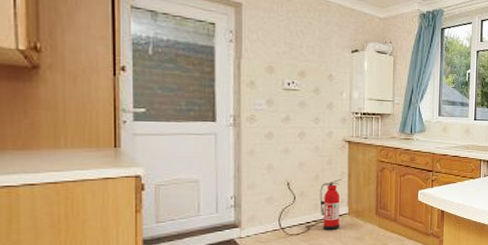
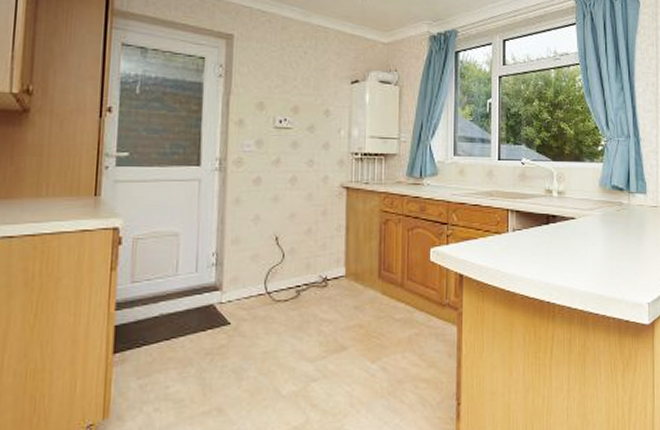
fire extinguisher: present [320,178,342,231] -> none [312,232,339,298]

